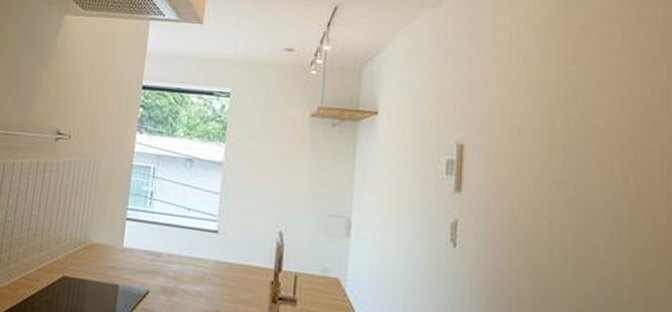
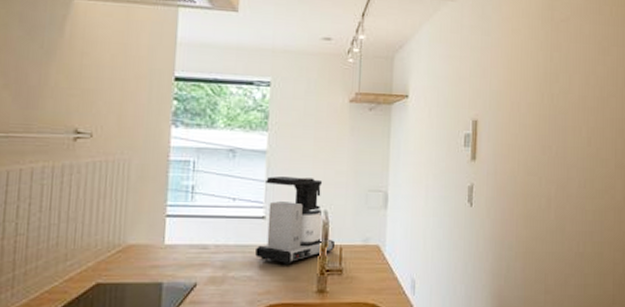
coffee maker: none [206,189,290,286] -> present [255,176,336,265]

